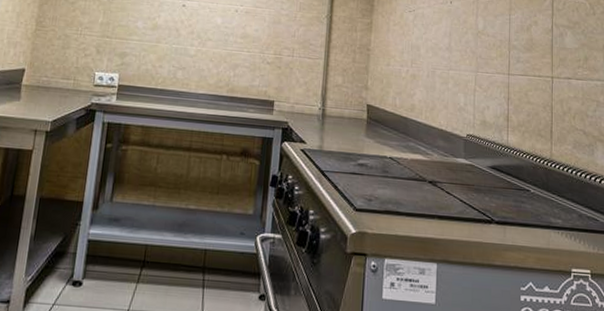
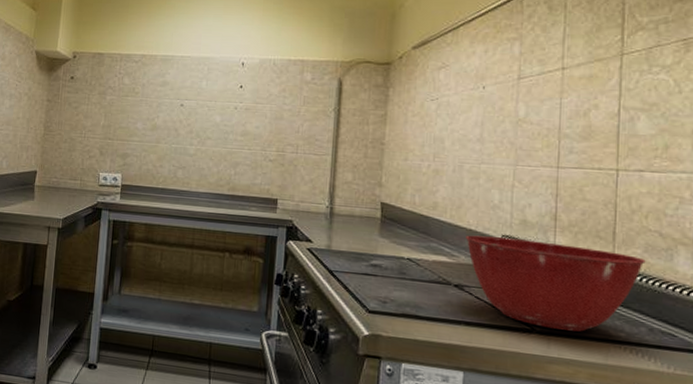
mixing bowl: none [438,134,575,220] -> present [465,235,646,332]

